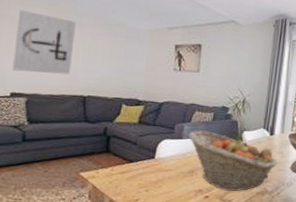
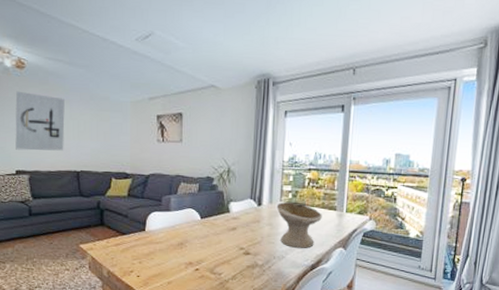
fruit basket: present [188,130,278,191] -> none [175,202,268,264]

